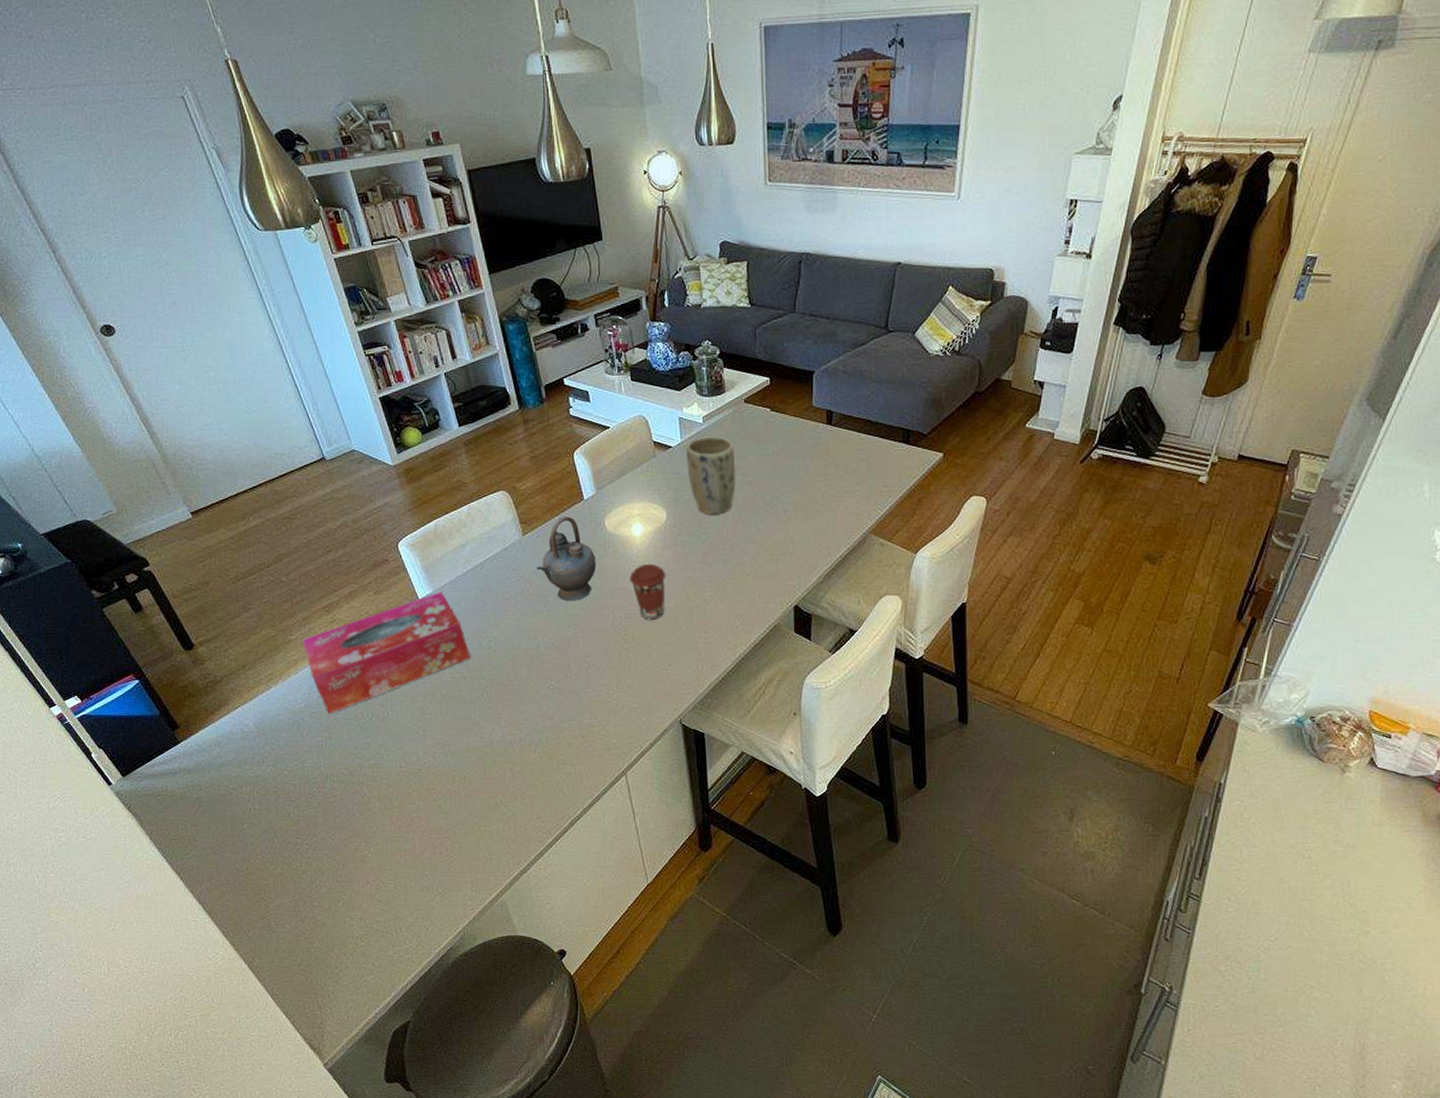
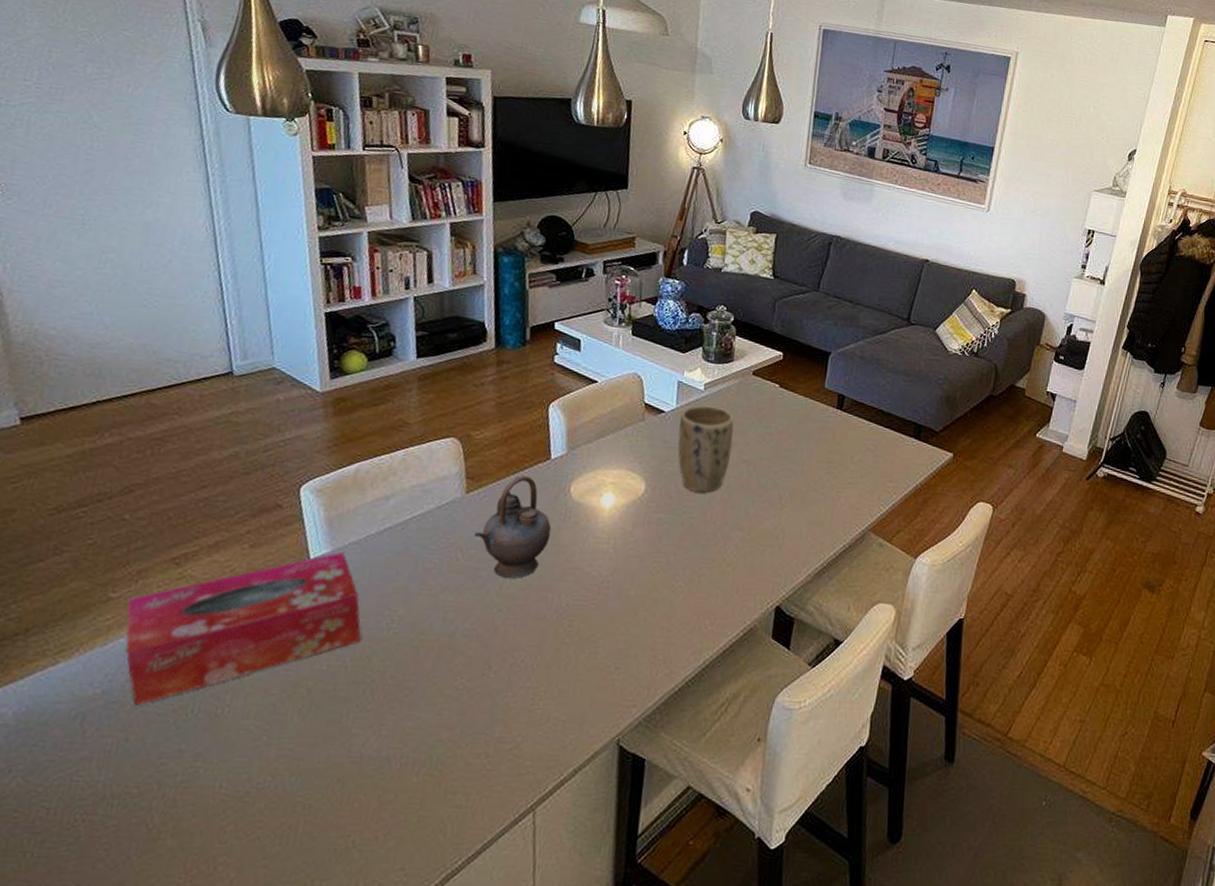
coffee cup: present [629,563,666,620] -> none [587,541,633,610]

